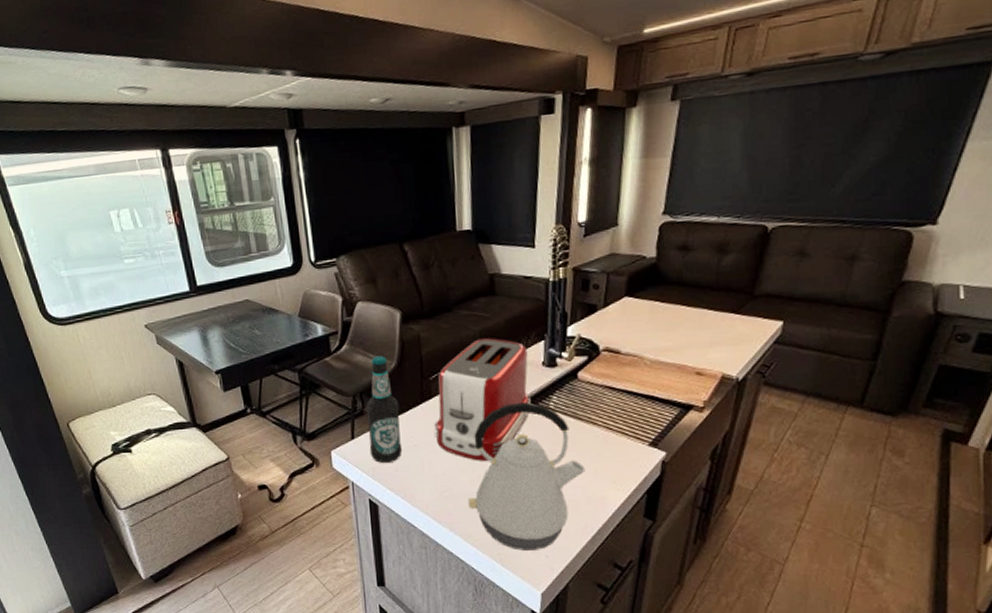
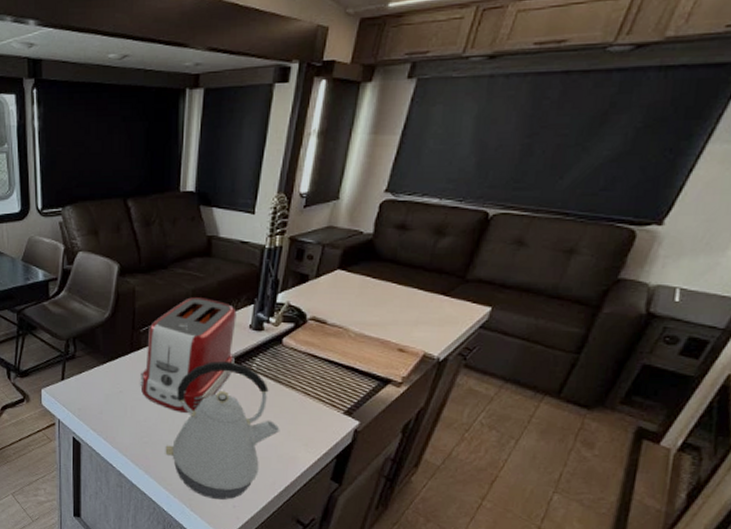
bottle: present [366,356,403,464] -> none [77,305,109,406]

